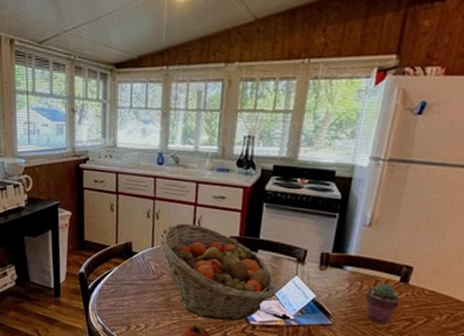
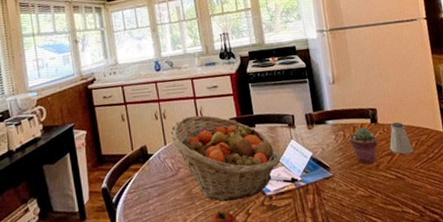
saltshaker: none [412,287,442,326] -> present [389,121,413,155]

